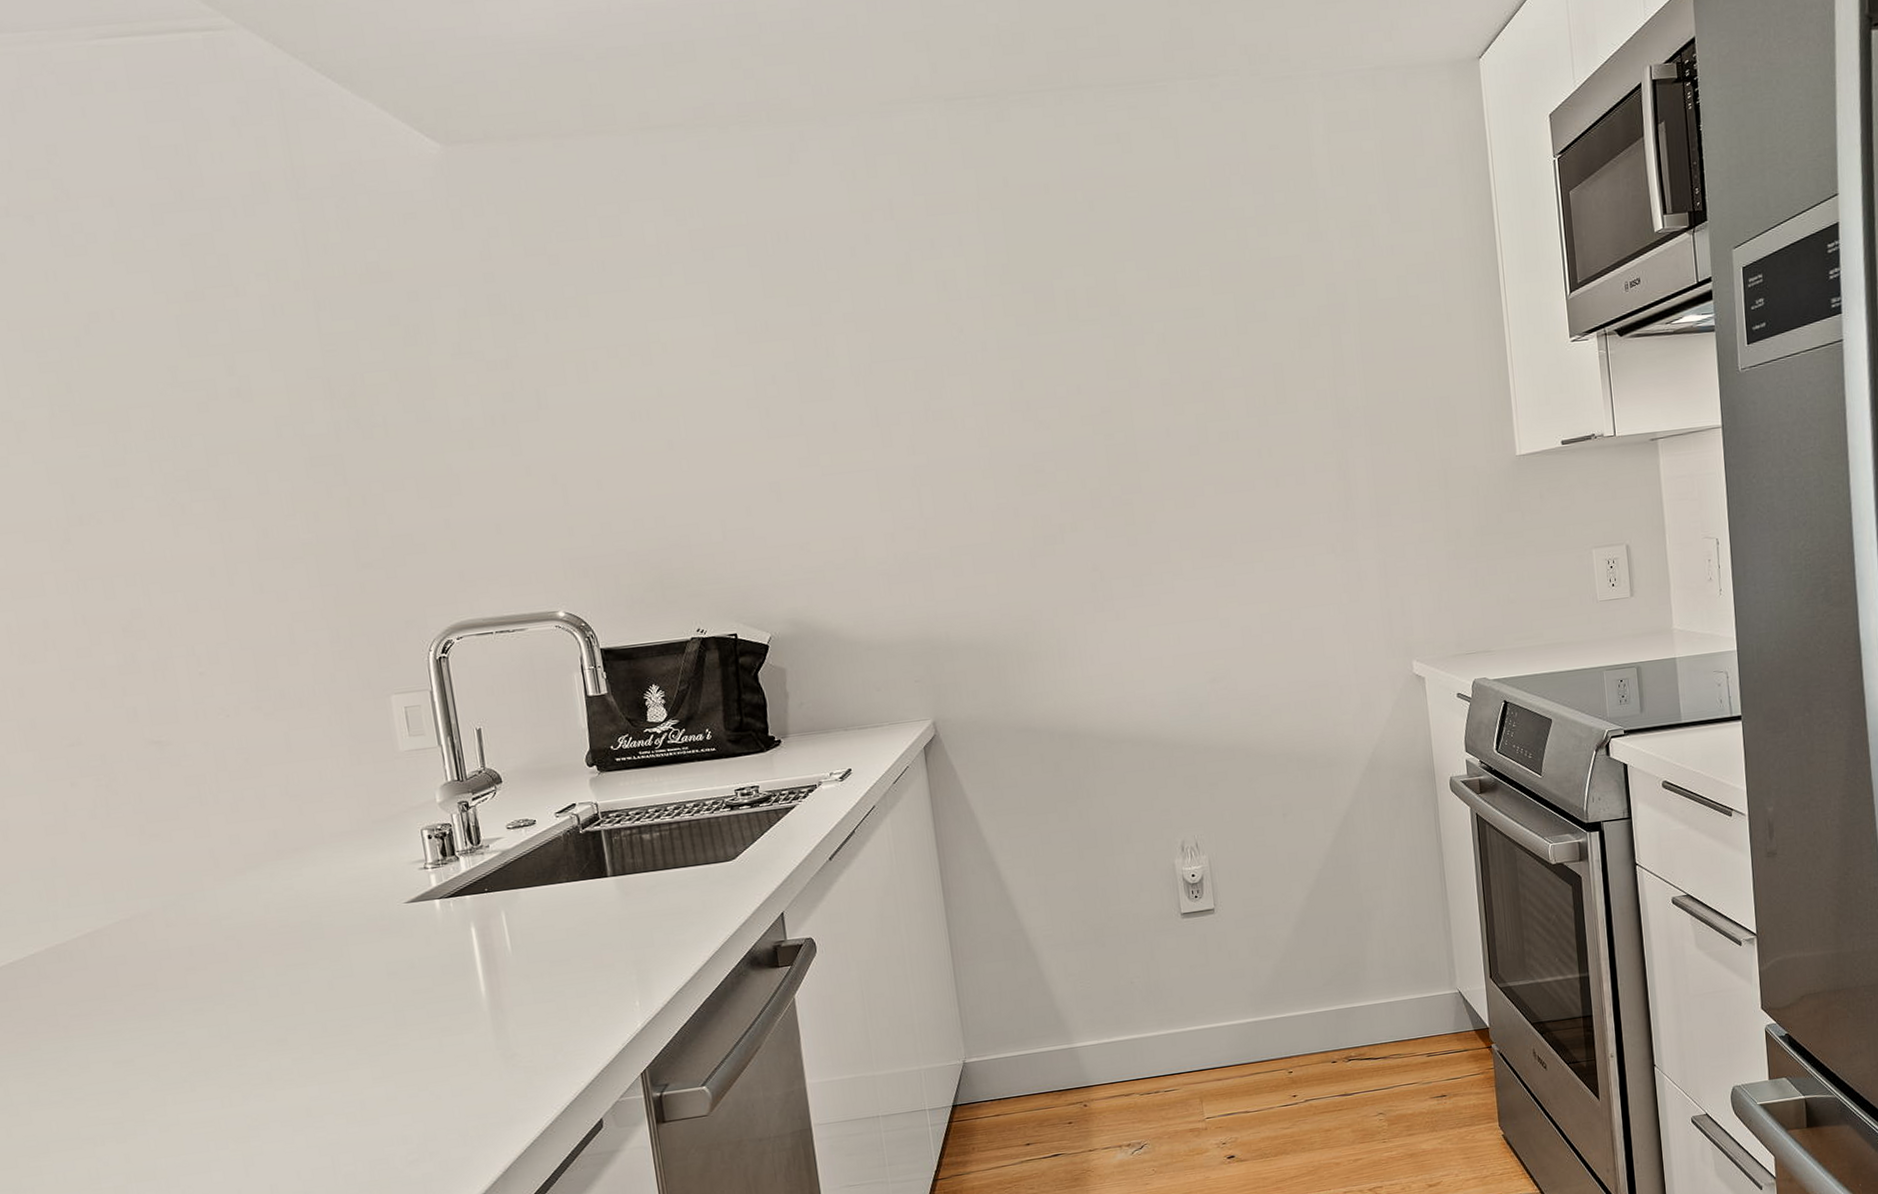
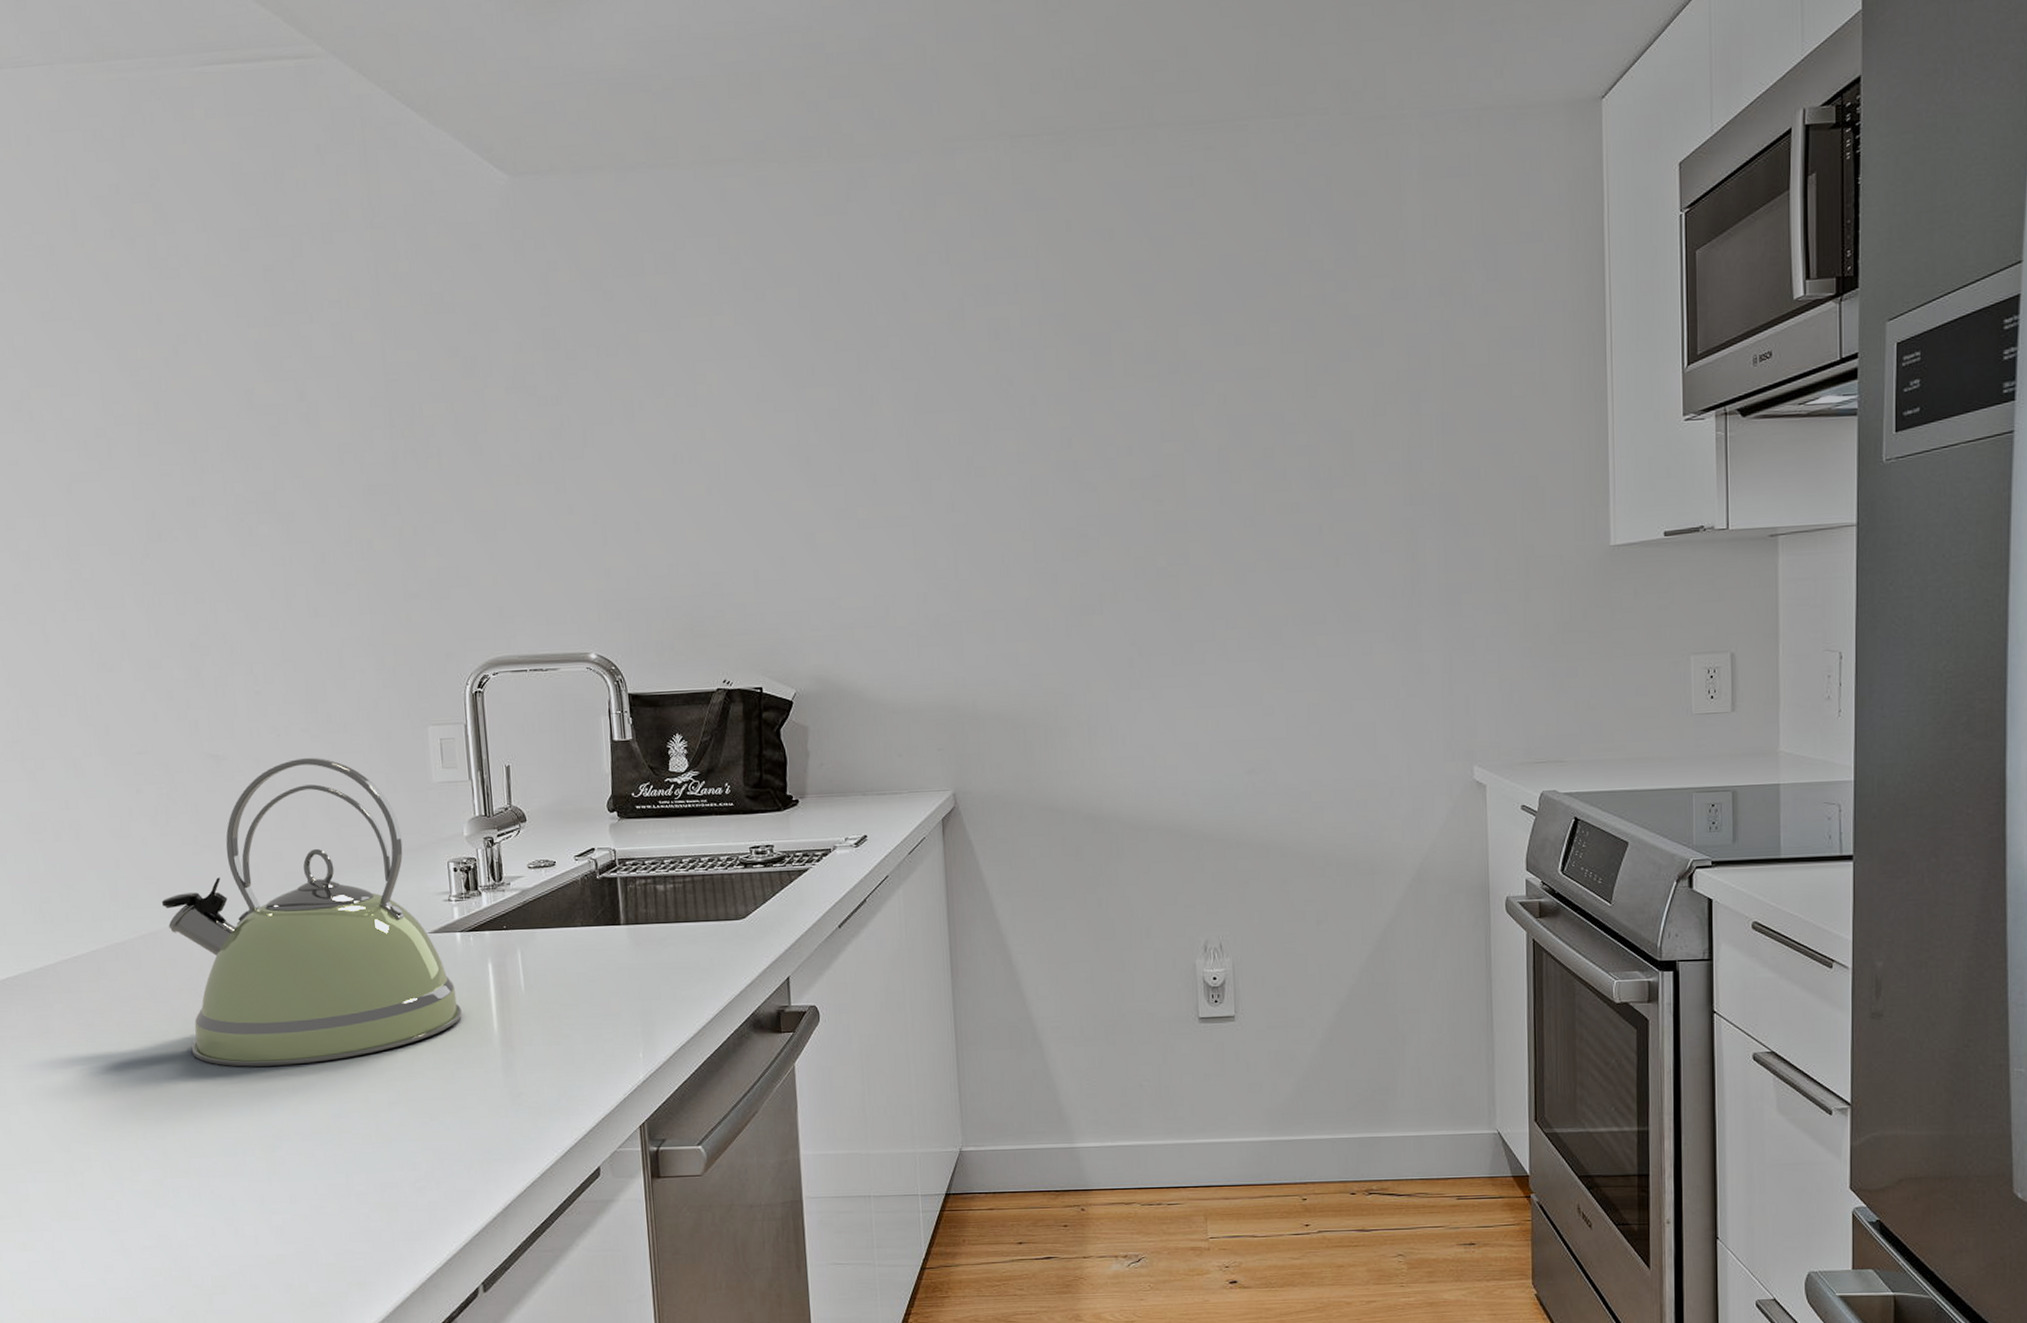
kettle: none [106,735,446,1060] -> present [161,757,462,1067]

